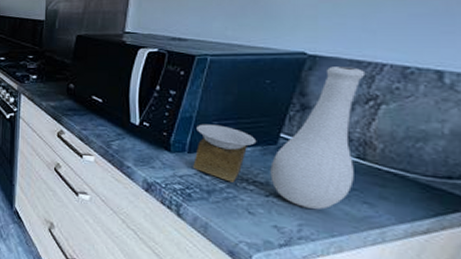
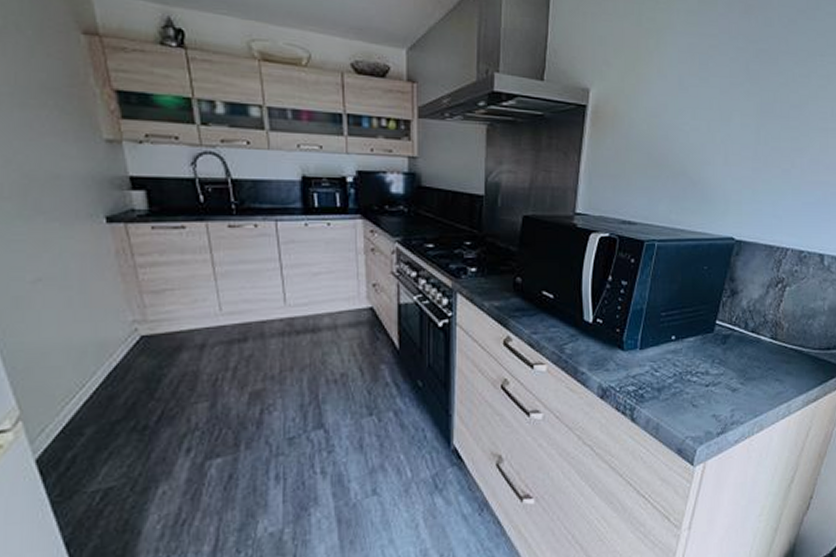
vase: present [193,66,366,209] -> none [645,251,776,392]

